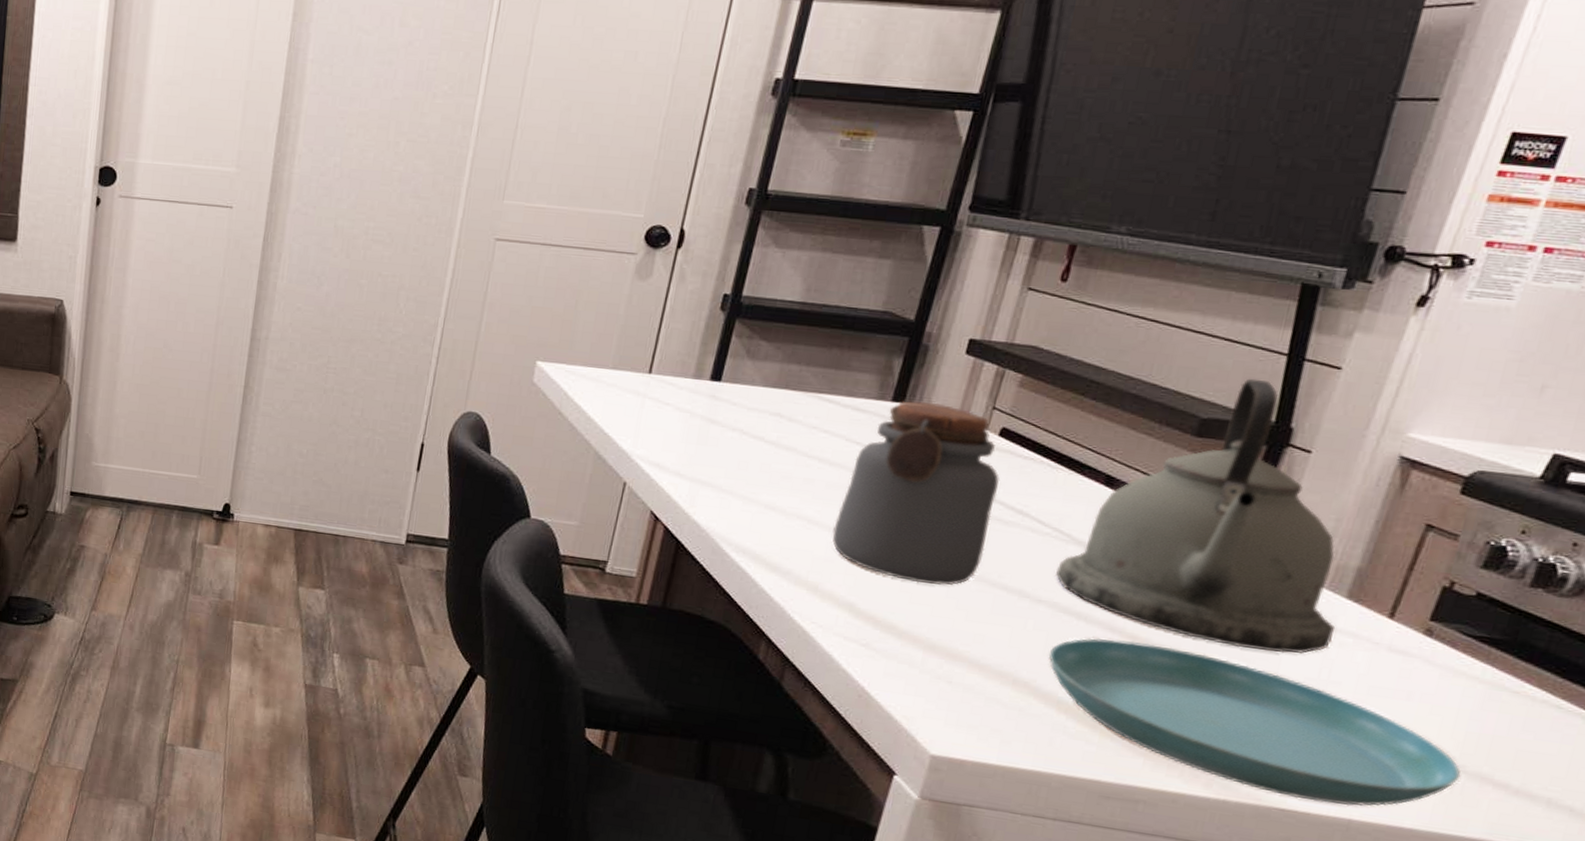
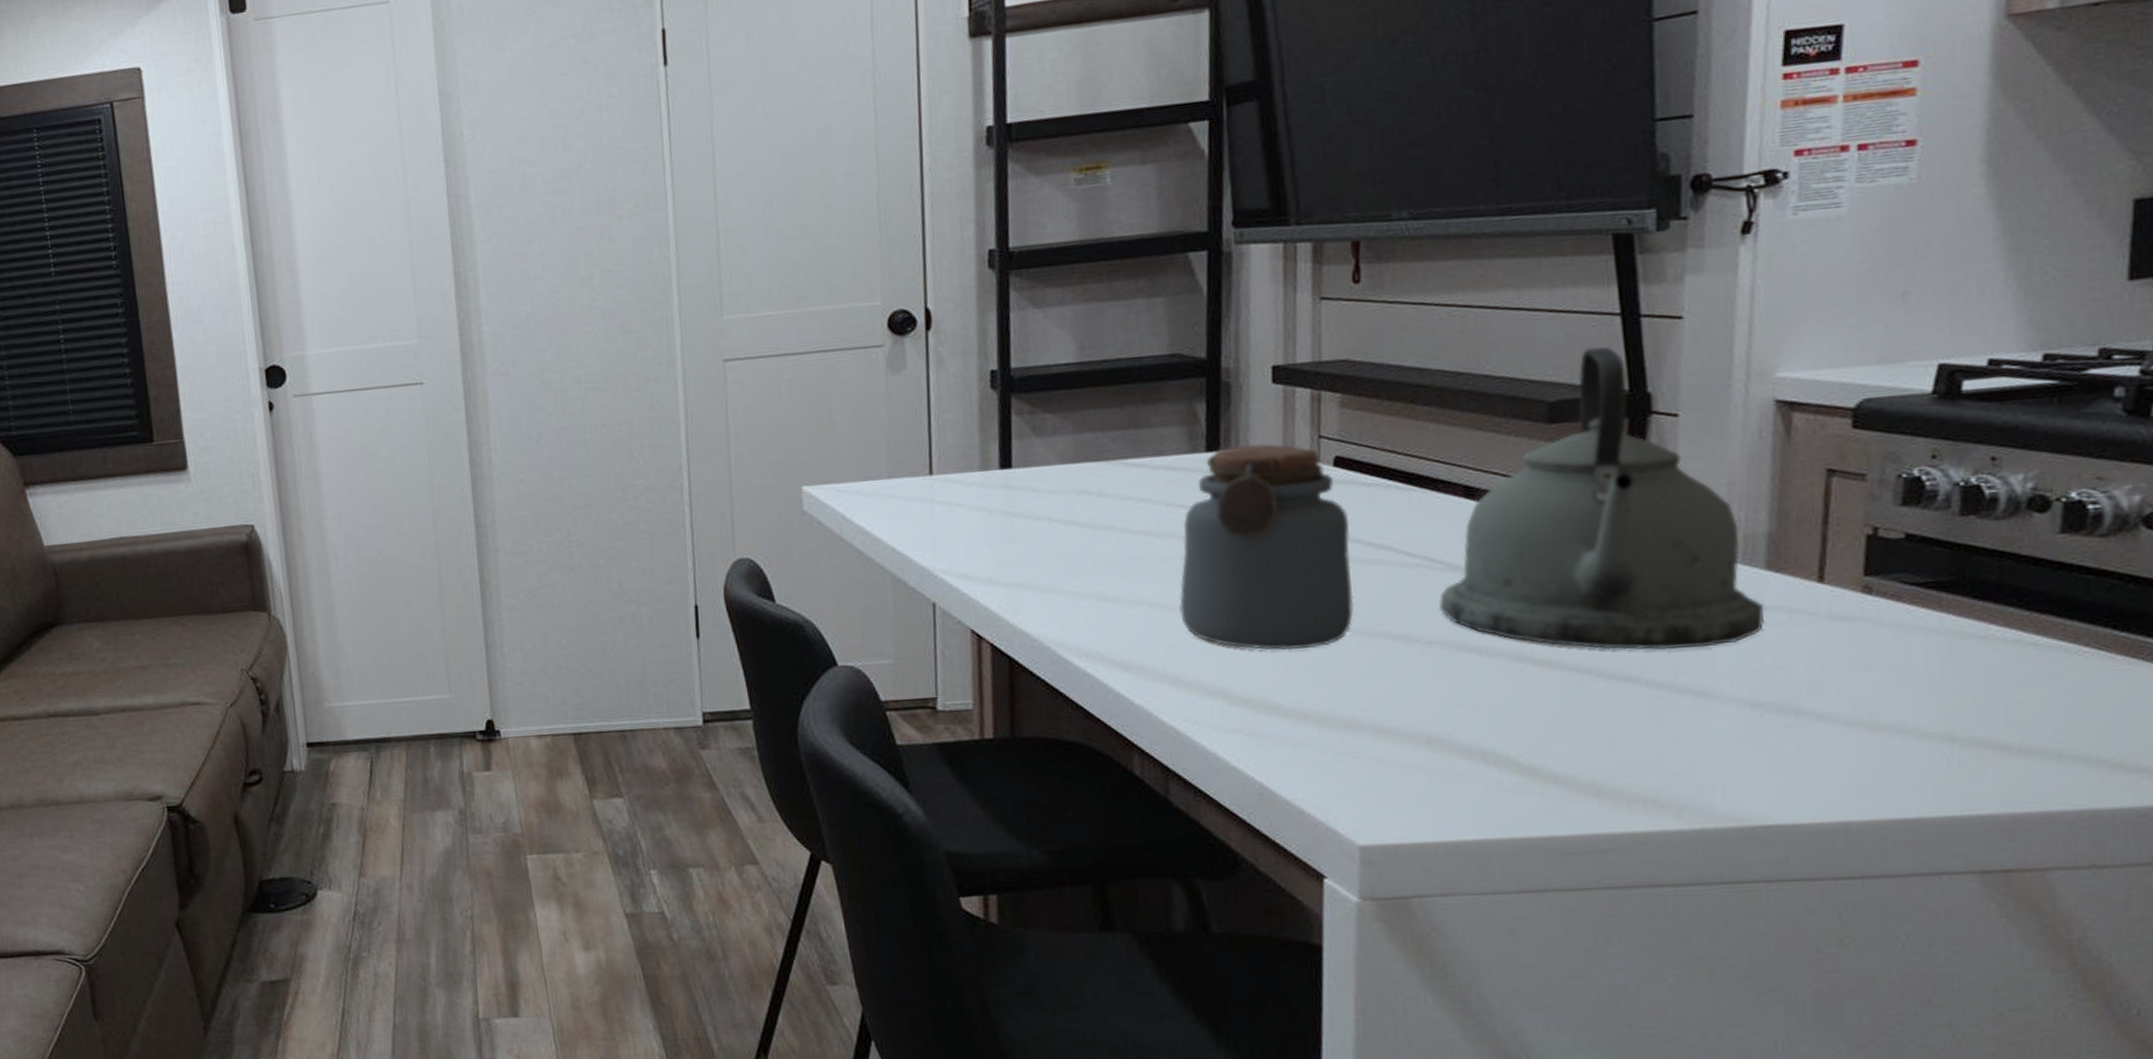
saucer: present [1048,638,1461,806] -> none [1457,665,1953,810]

